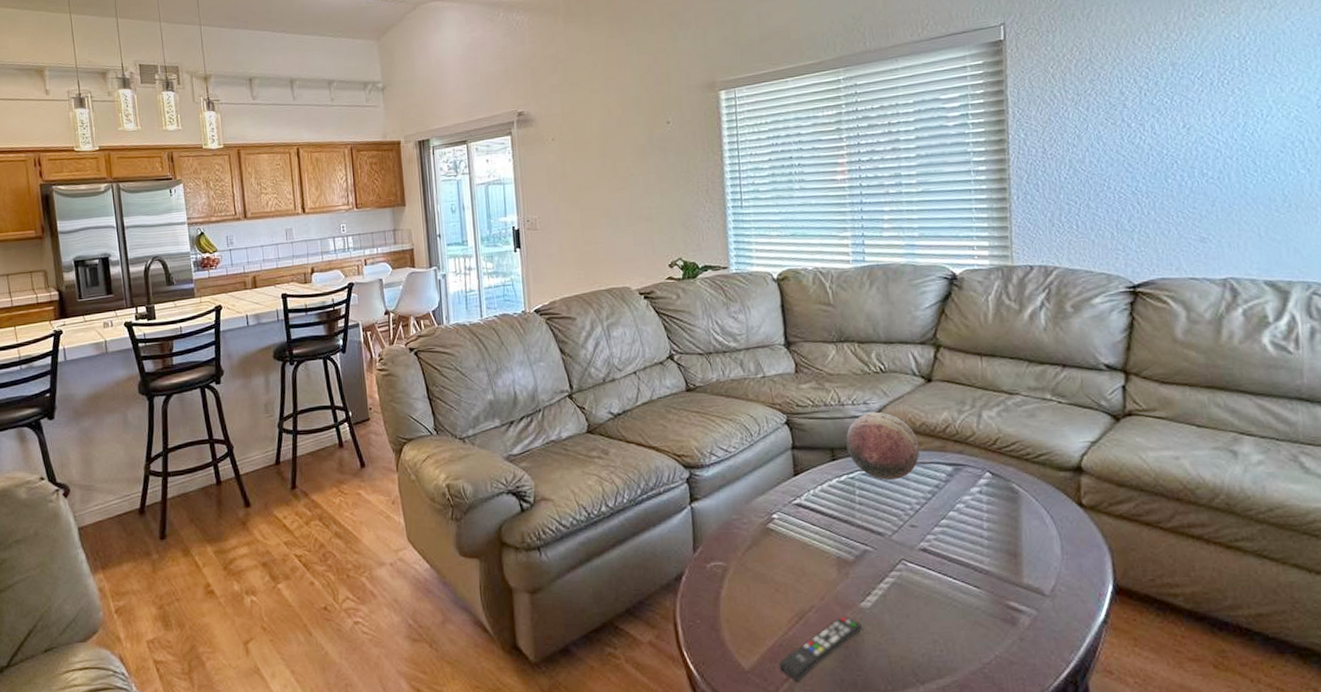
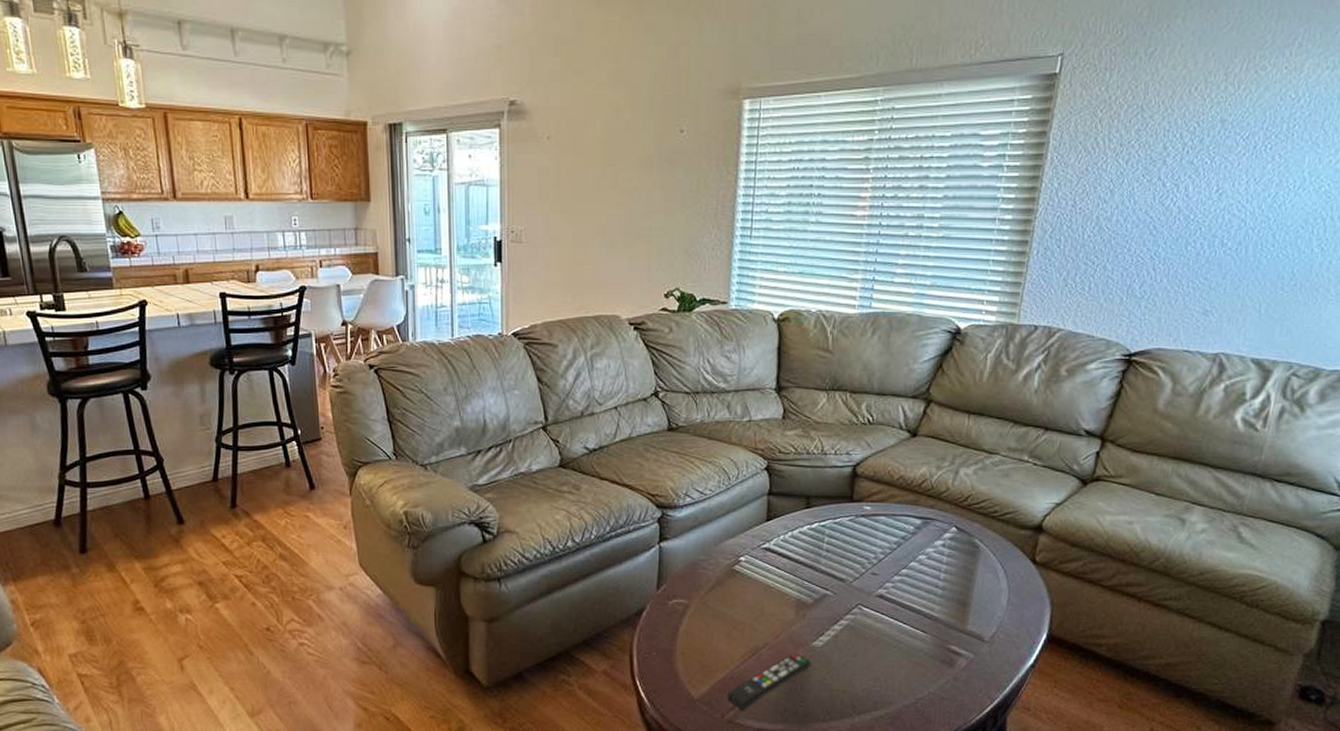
decorative orb: present [846,411,920,480] -> none [822,463,894,529]

